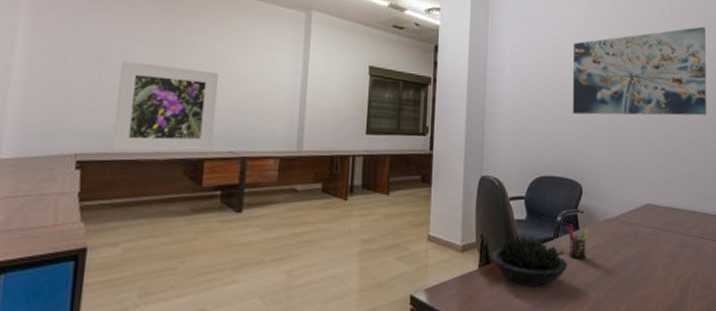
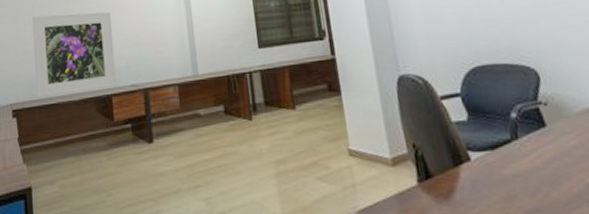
succulent plant: present [491,234,568,286] -> none [430,139,540,202]
pen holder: present [565,224,588,260] -> none [524,120,565,165]

